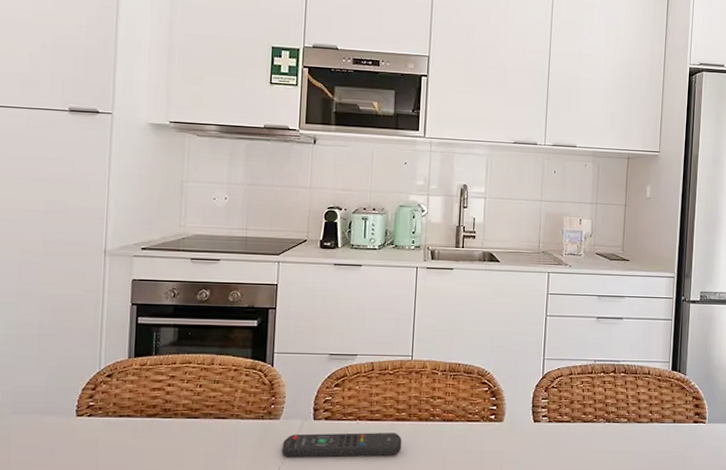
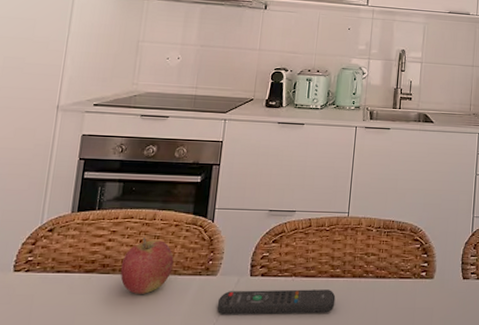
apple: none [182,382,235,438] -> present [120,238,174,294]

